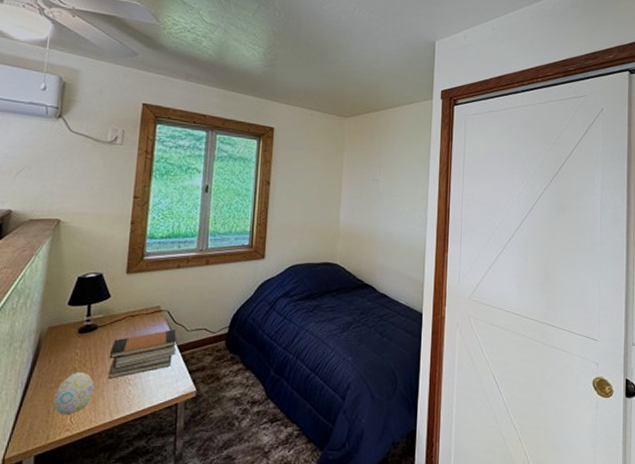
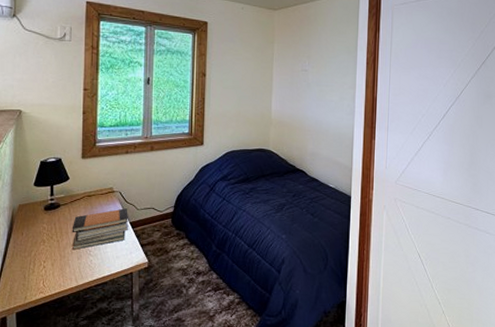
decorative egg: present [53,373,94,415] -> none [28,244,61,280]

